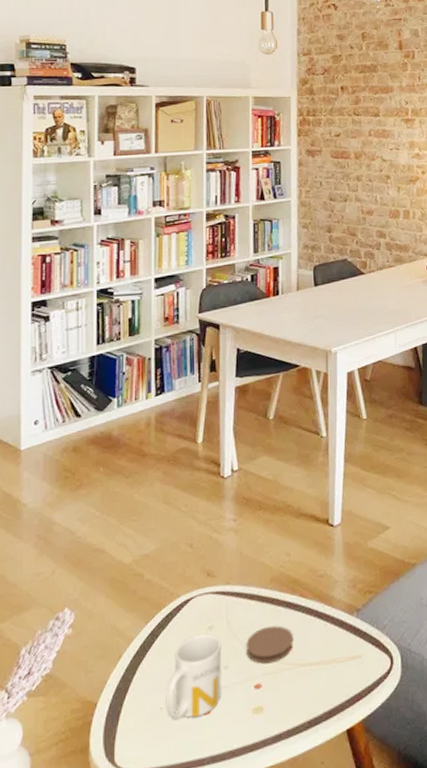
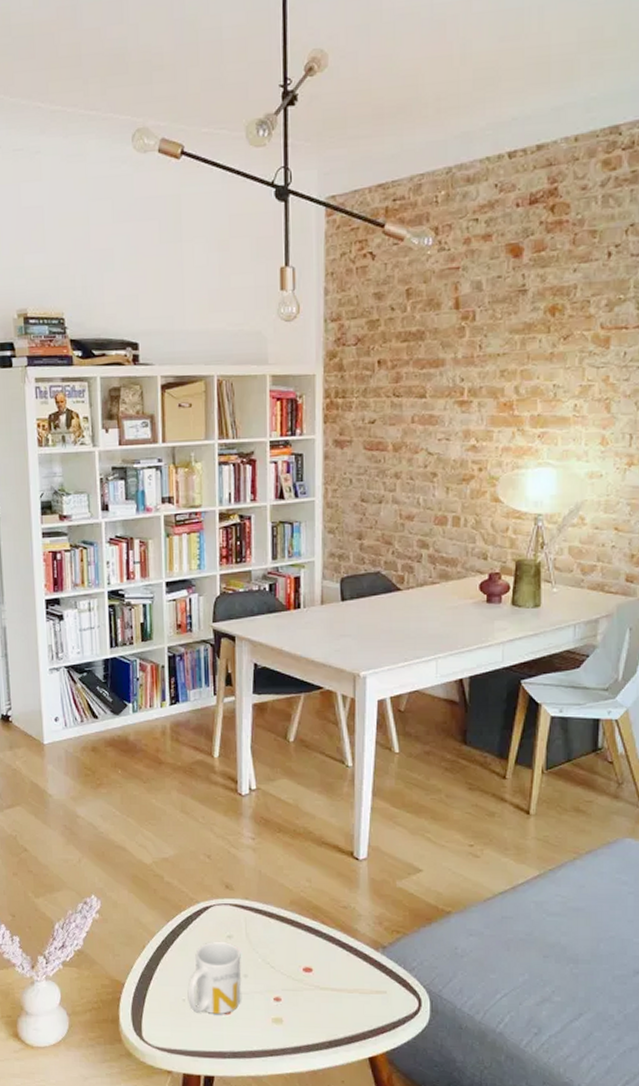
coaster: present [246,626,293,664] -> none [265,946,314,981]

